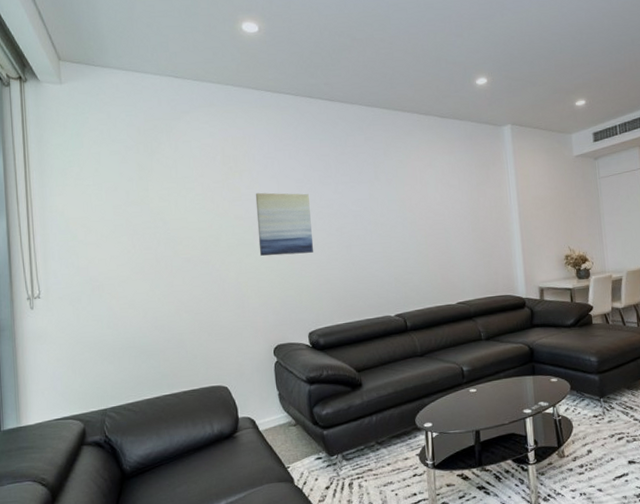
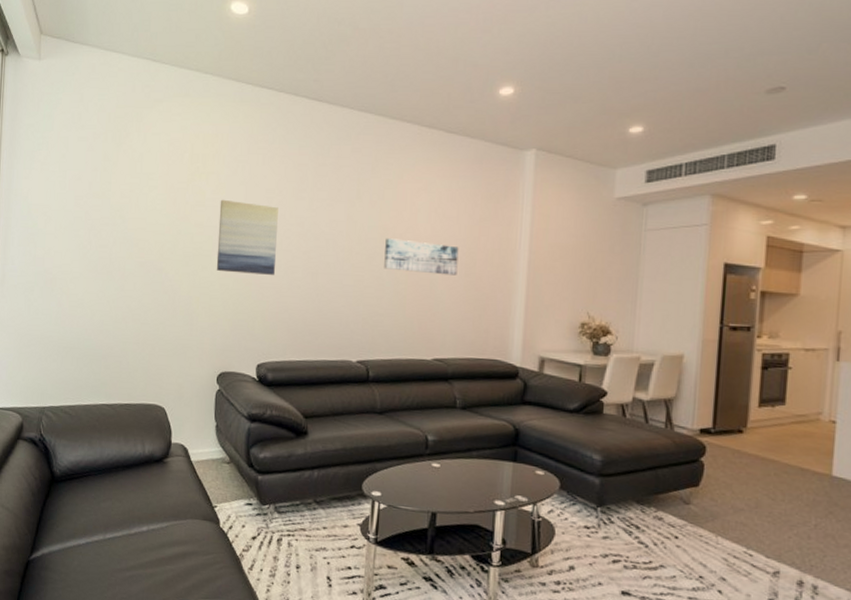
wall art: none [404,208,466,234] -> present [384,238,459,276]

